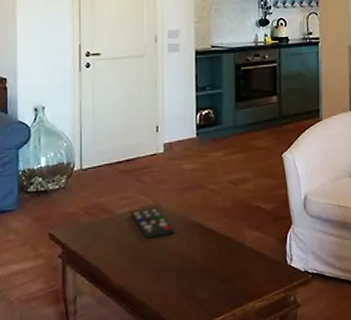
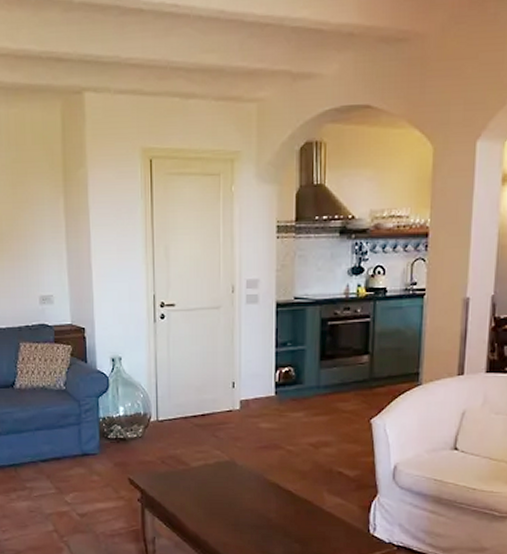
remote control: present [130,207,174,238] -> none [206,463,249,492]

